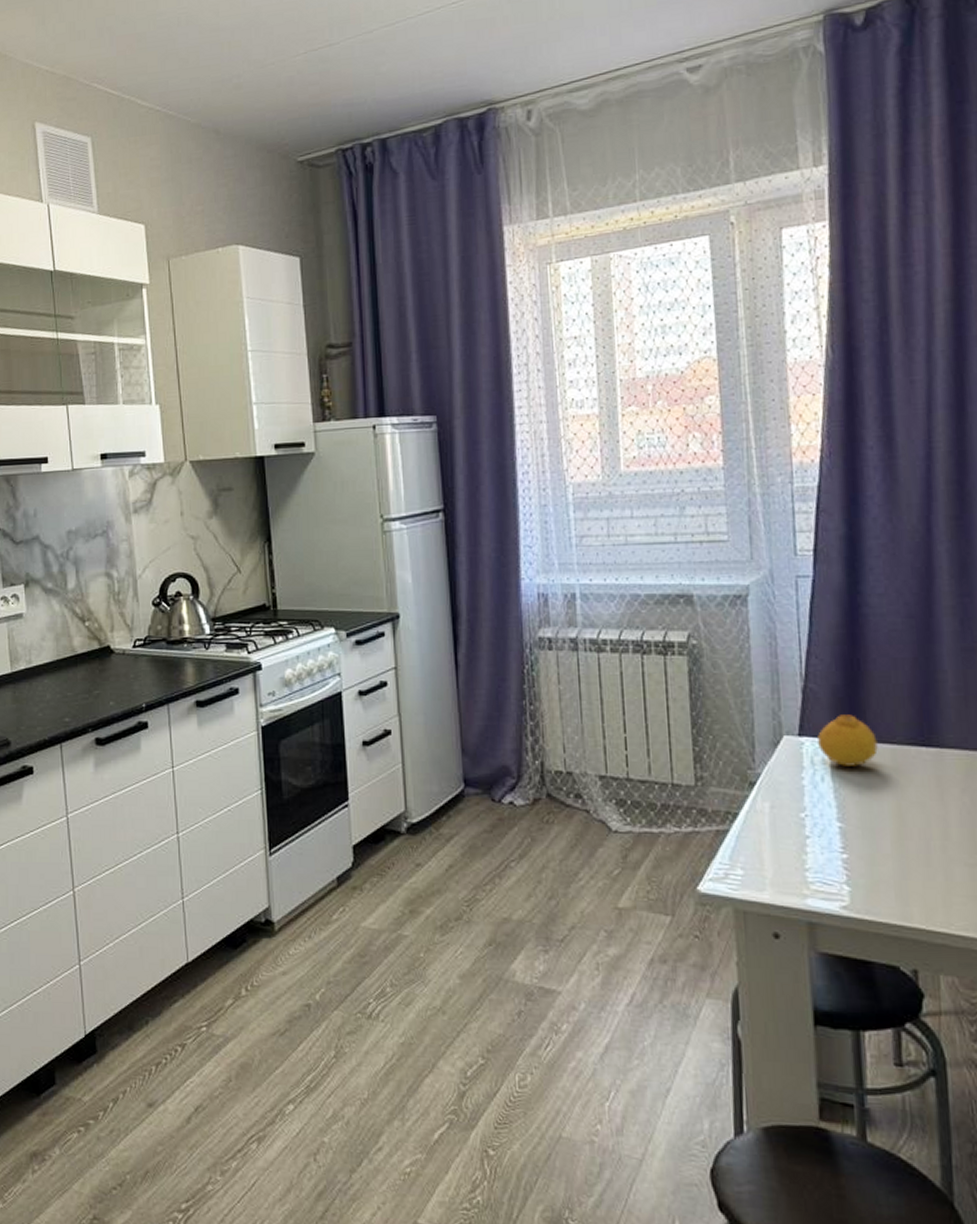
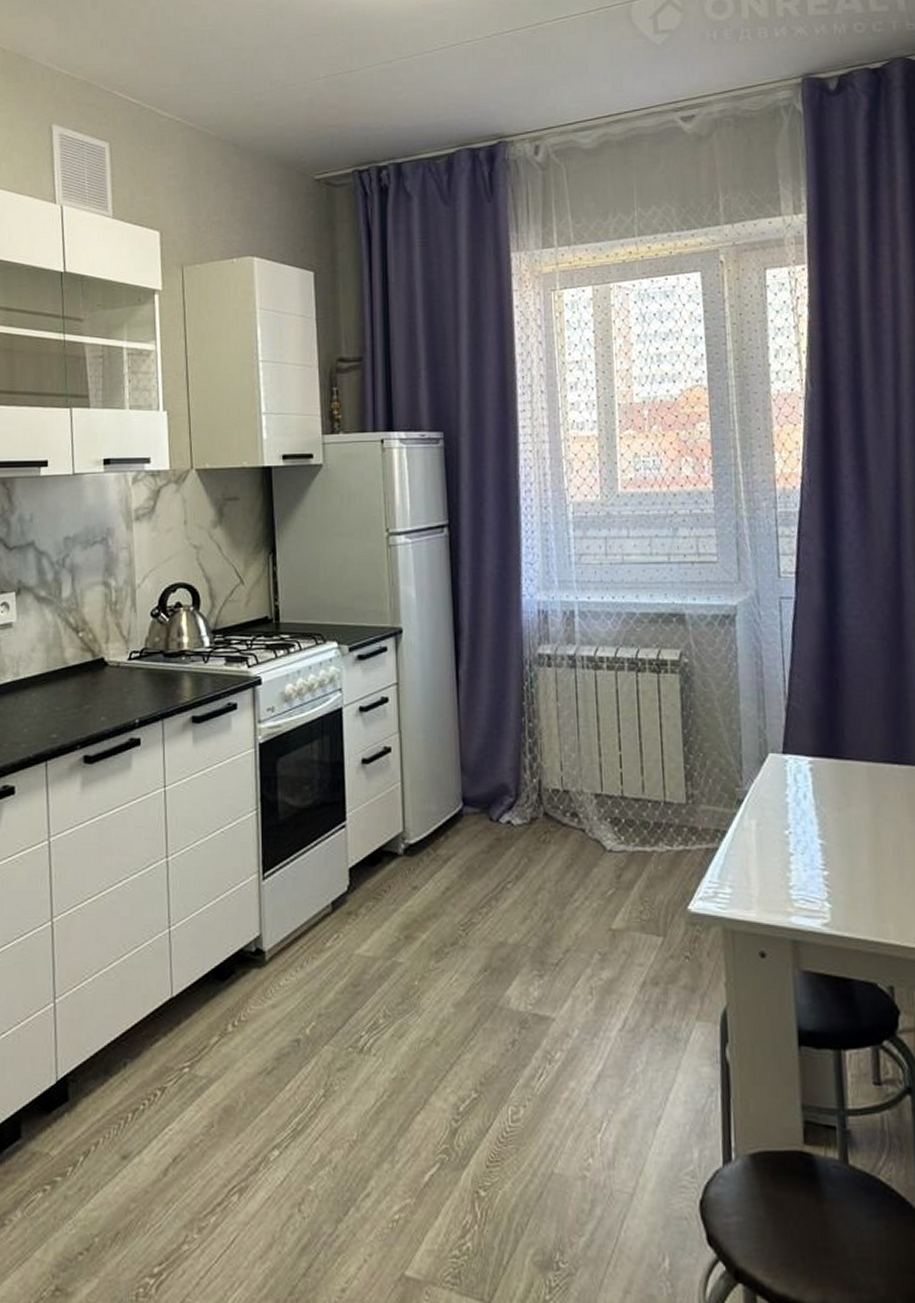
fruit: present [818,715,878,766] -> none [800,733,855,784]

